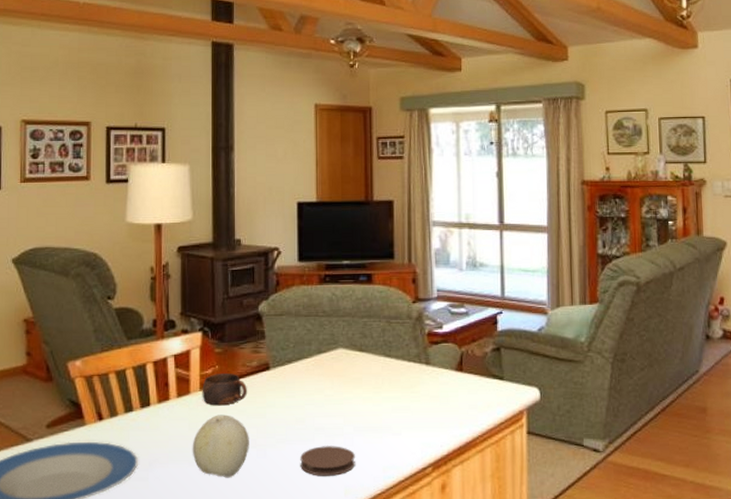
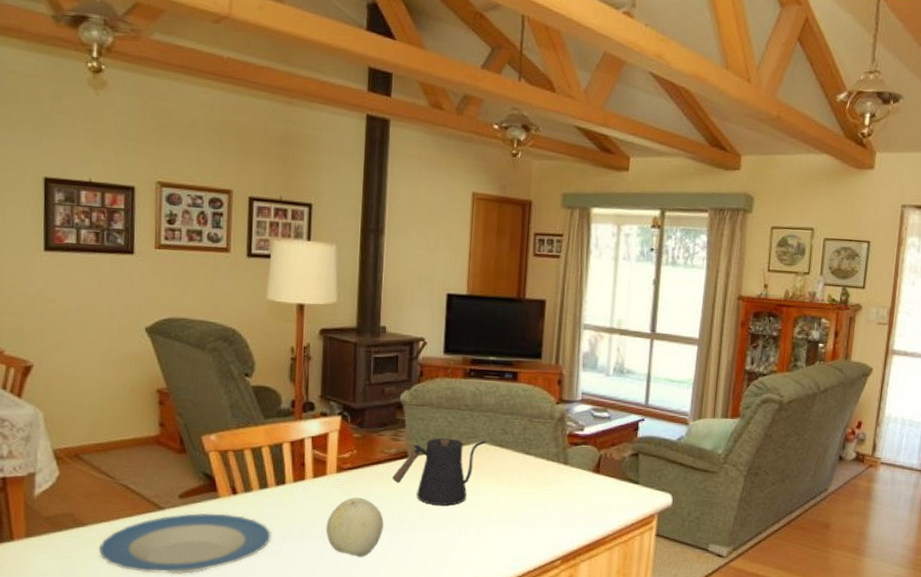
cup: present [202,373,247,406] -> none [338,458,384,489]
kettle: none [255,346,346,417] -> present [392,437,486,506]
coaster: present [300,446,355,476] -> none [432,534,487,562]

